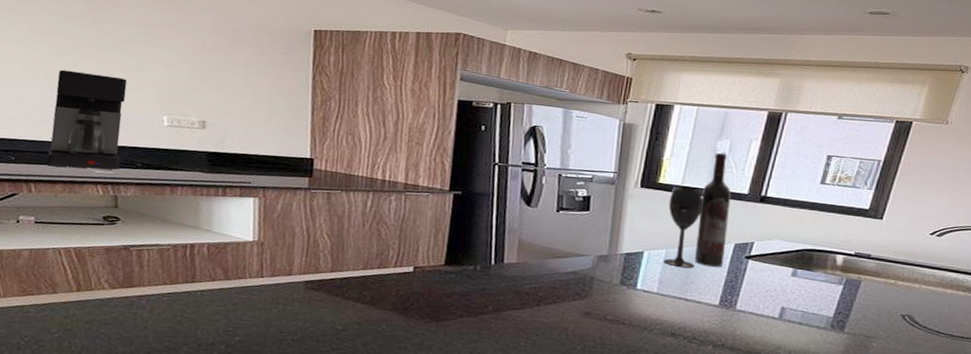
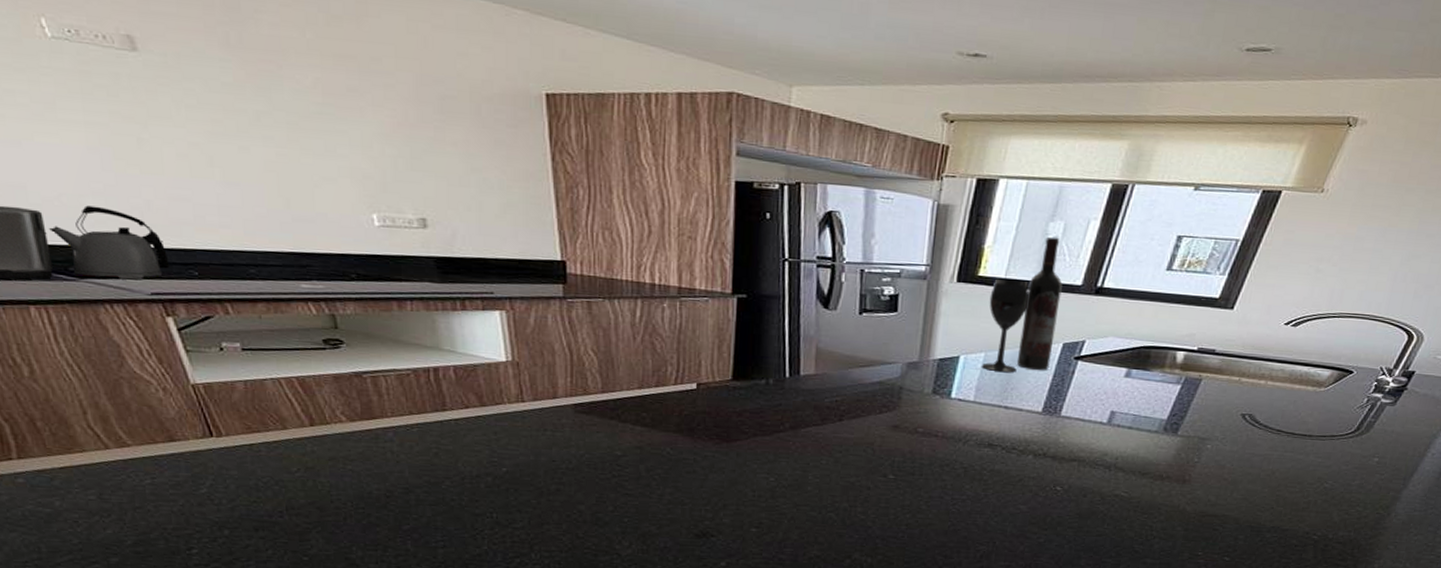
coffee maker: present [47,69,128,170] -> none [226,157,331,284]

